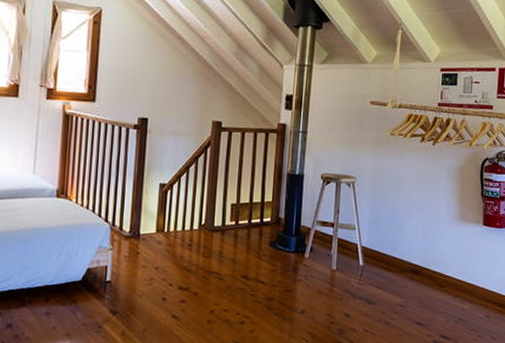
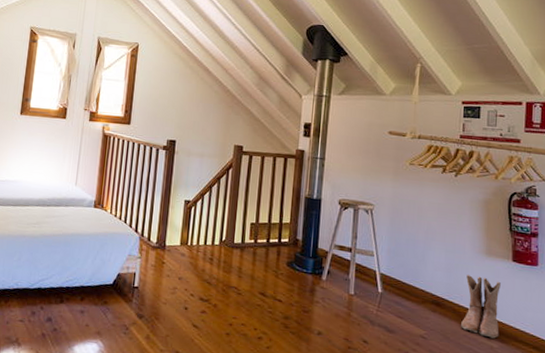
boots: none [436,241,472,300] -> present [461,275,501,339]

